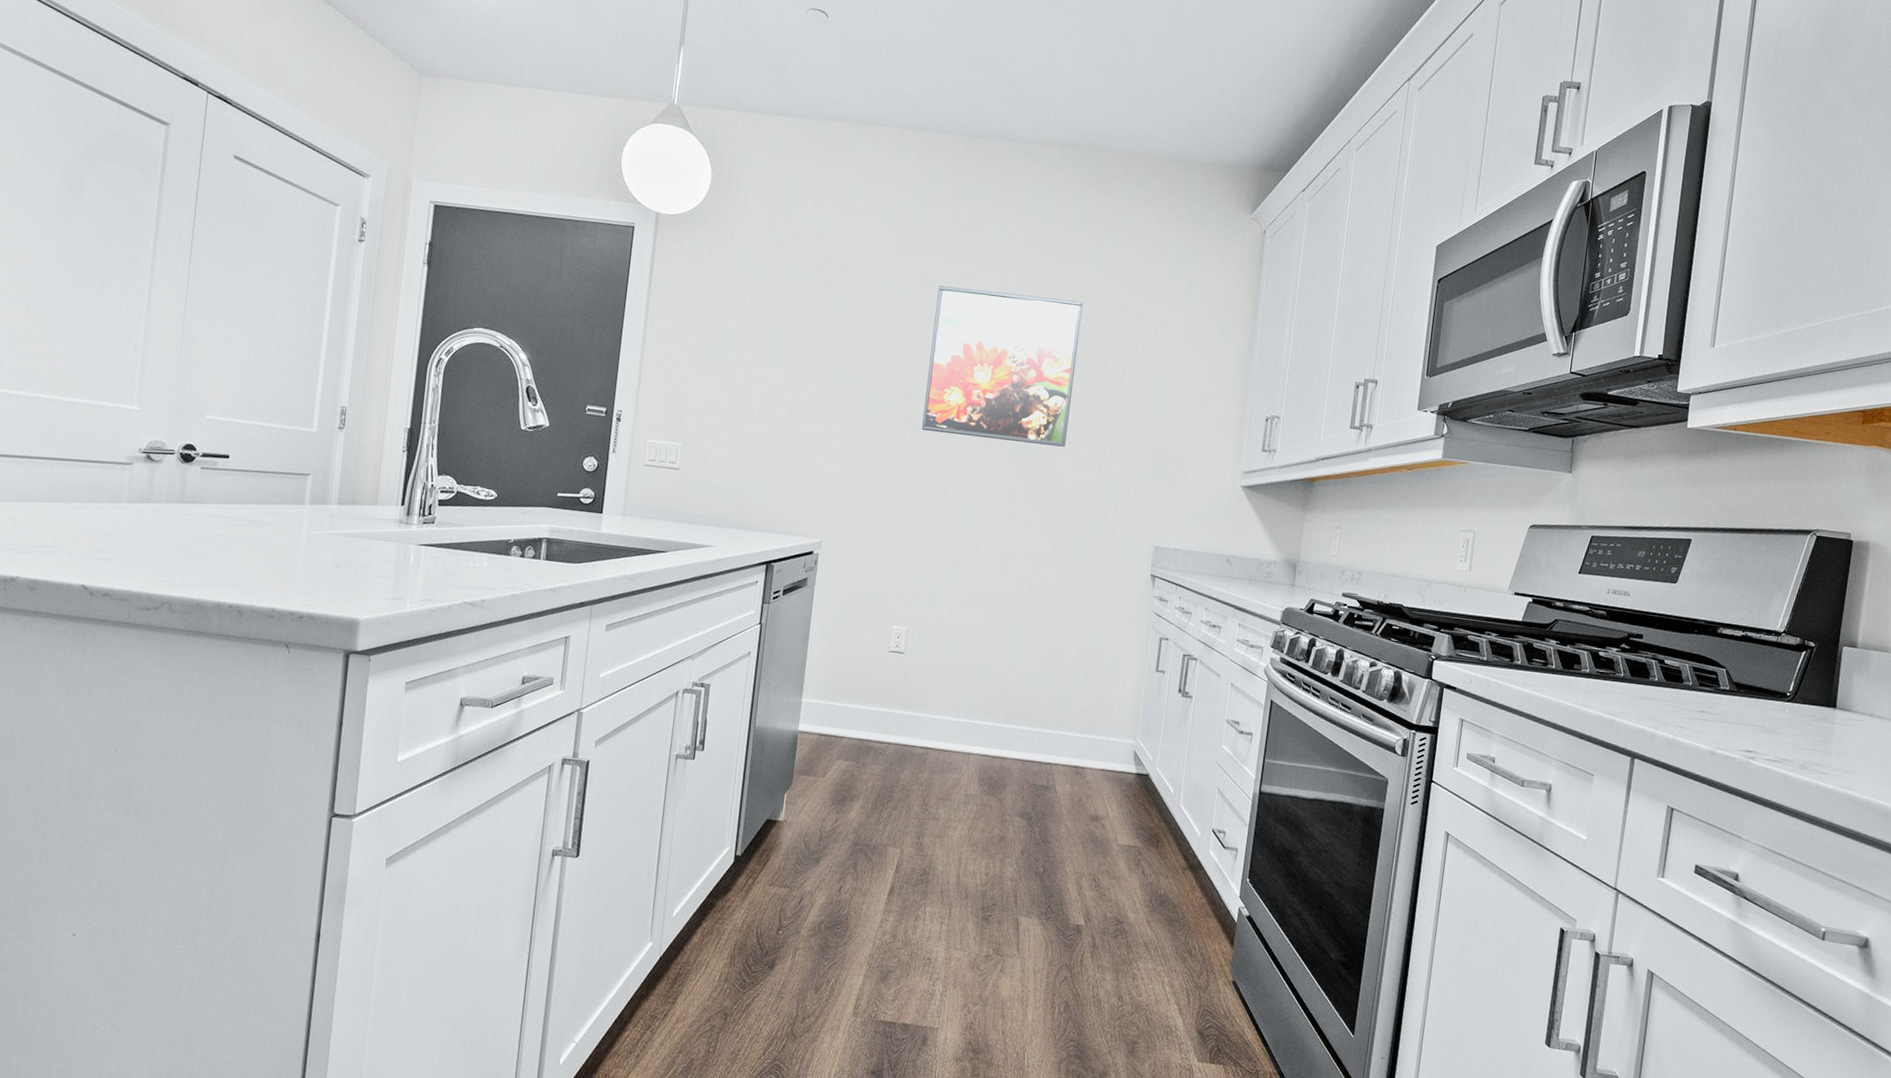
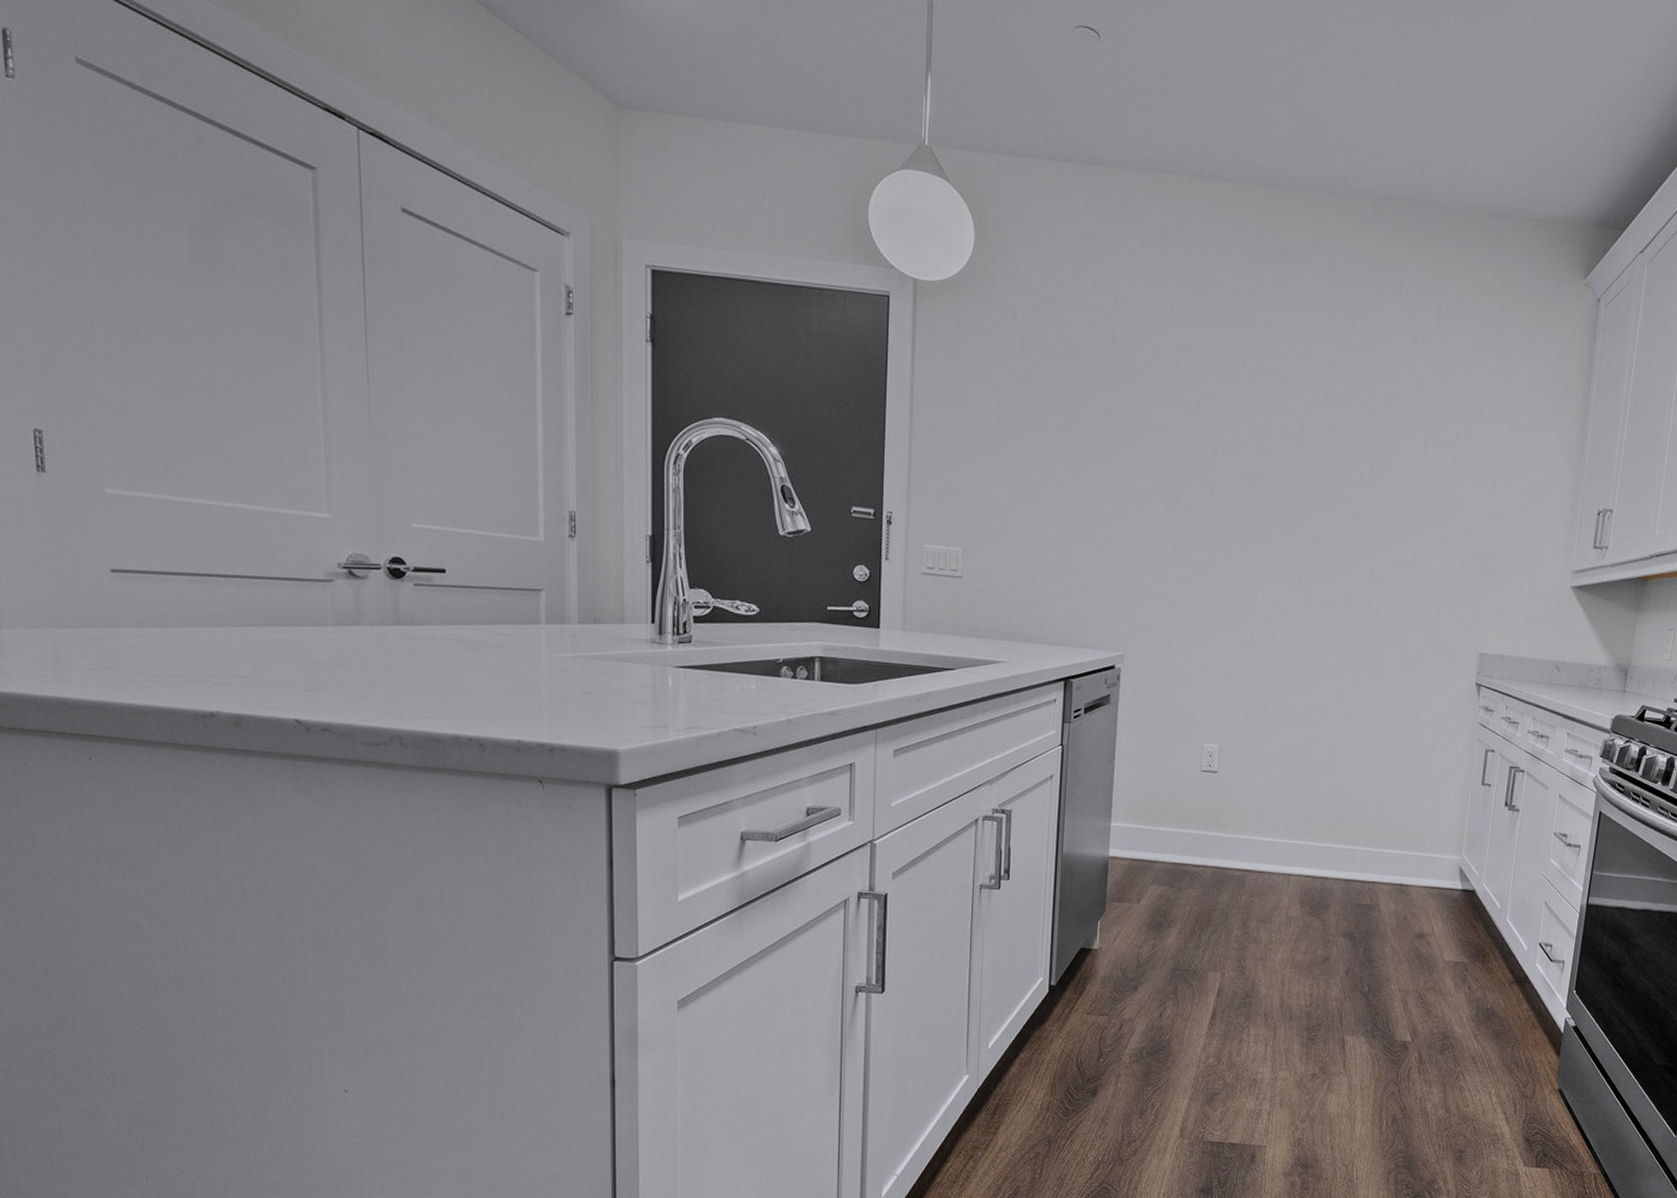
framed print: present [921,285,1083,447] -> none [1227,364,1401,547]

